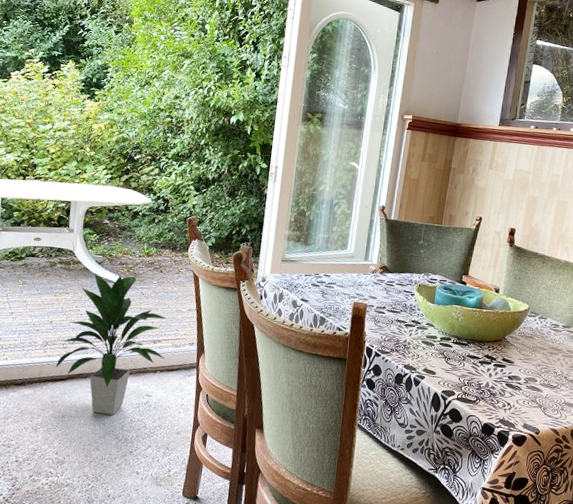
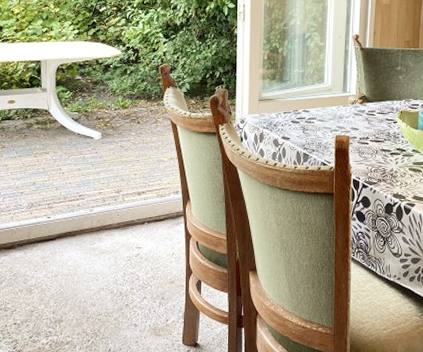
indoor plant: present [55,273,168,415] -> none [43,129,151,270]

